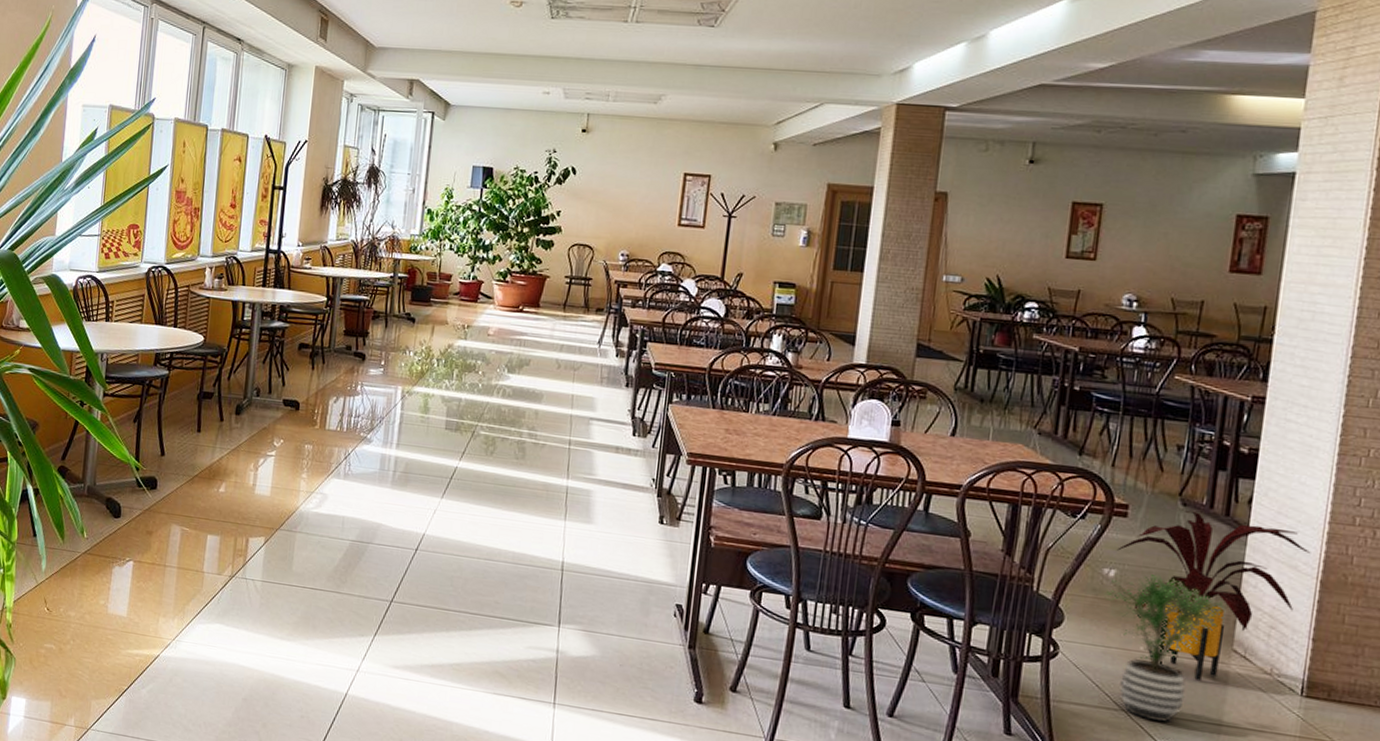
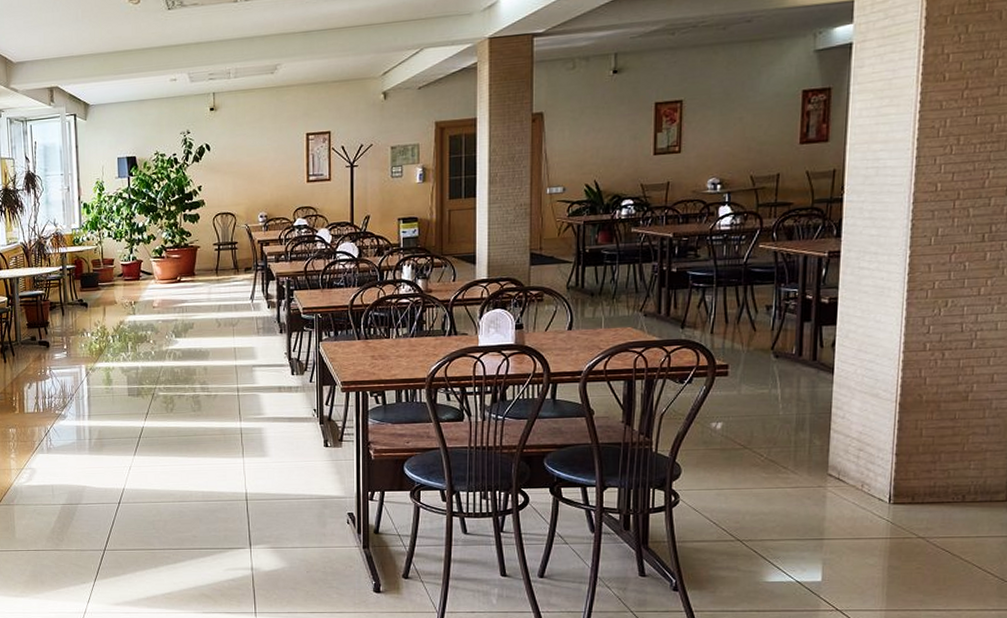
potted plant: present [1104,574,1225,723] -> none [714,420,818,544]
house plant: present [1117,510,1311,681] -> none [722,360,890,505]

